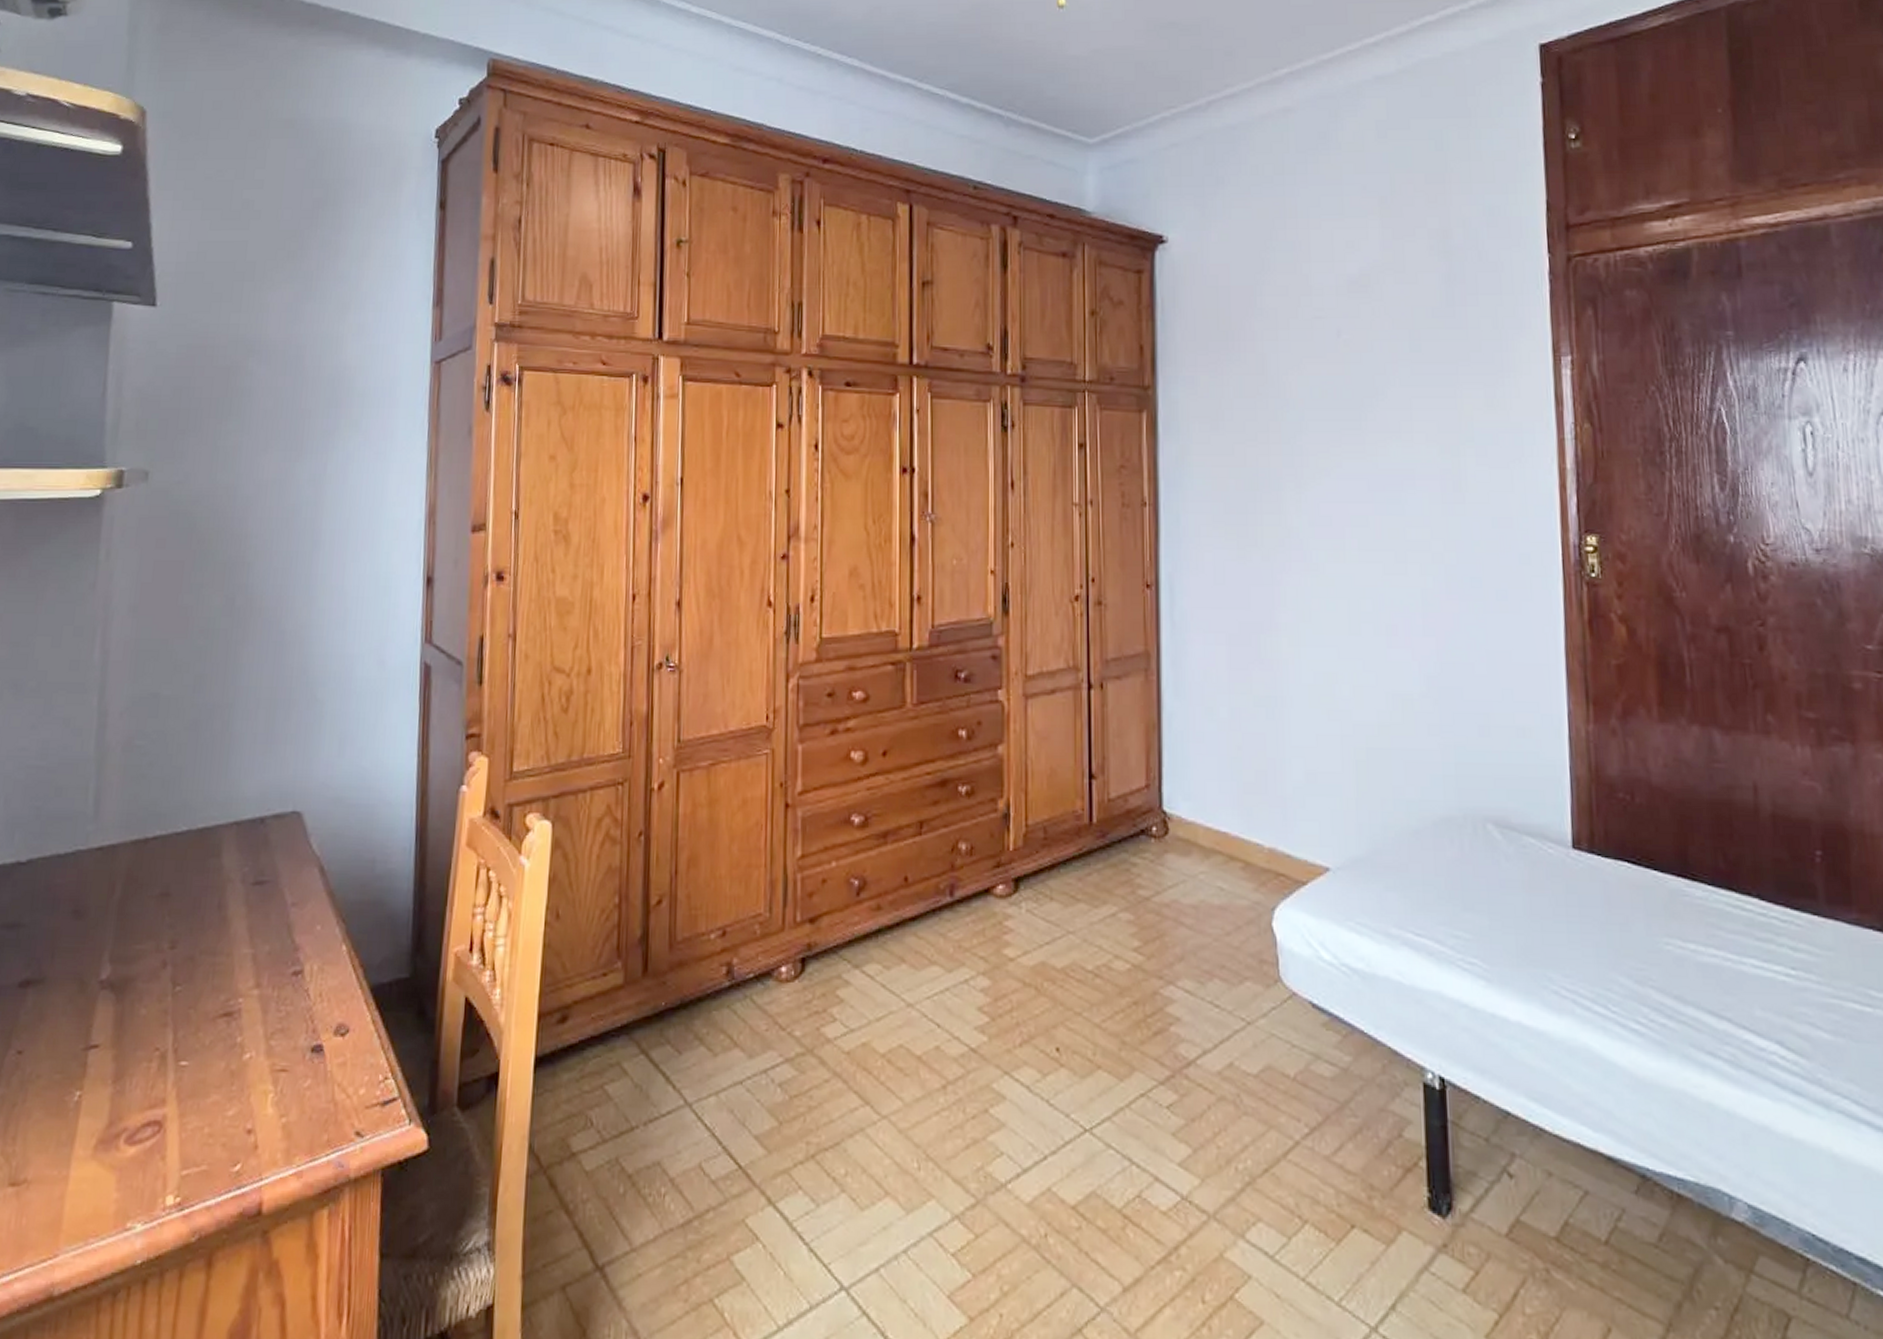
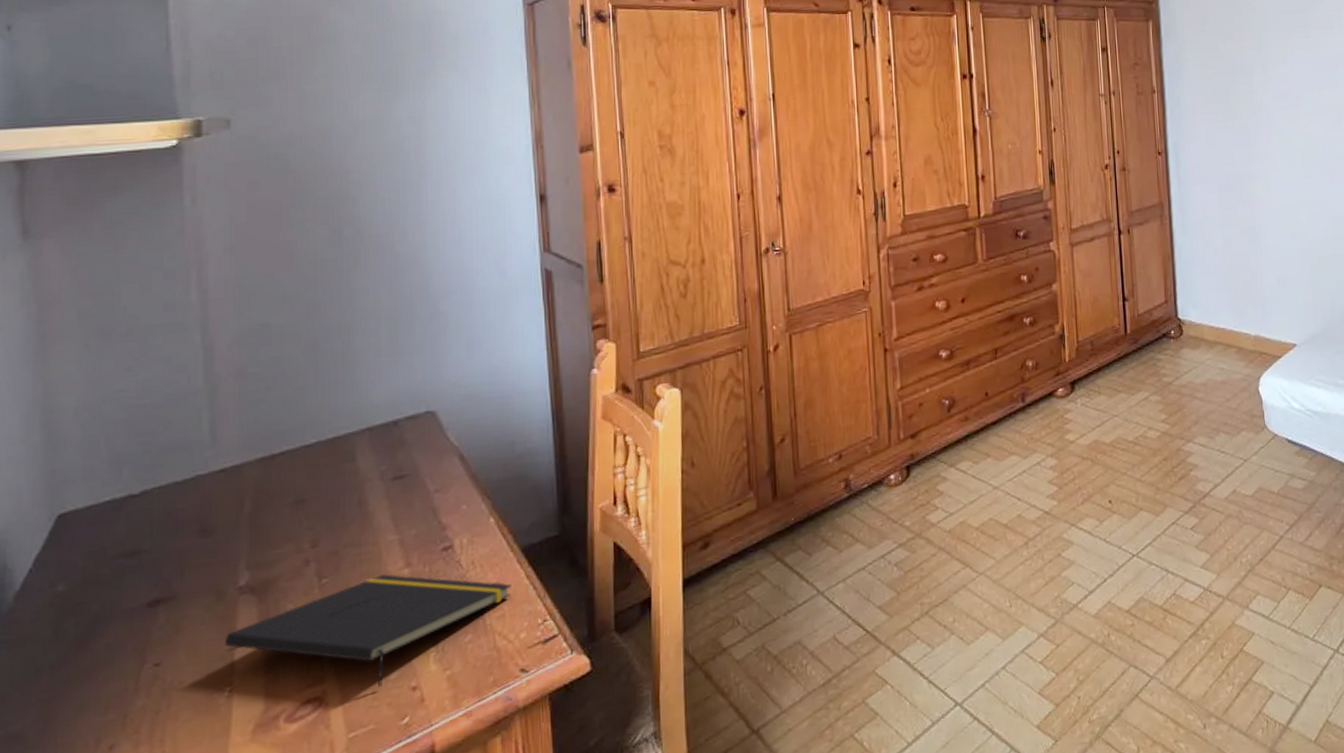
notepad: none [80,992,357,1124] -> present [224,574,513,688]

